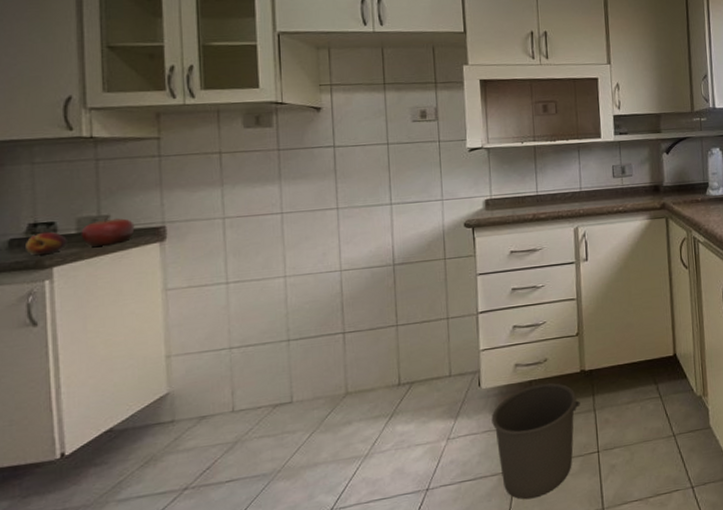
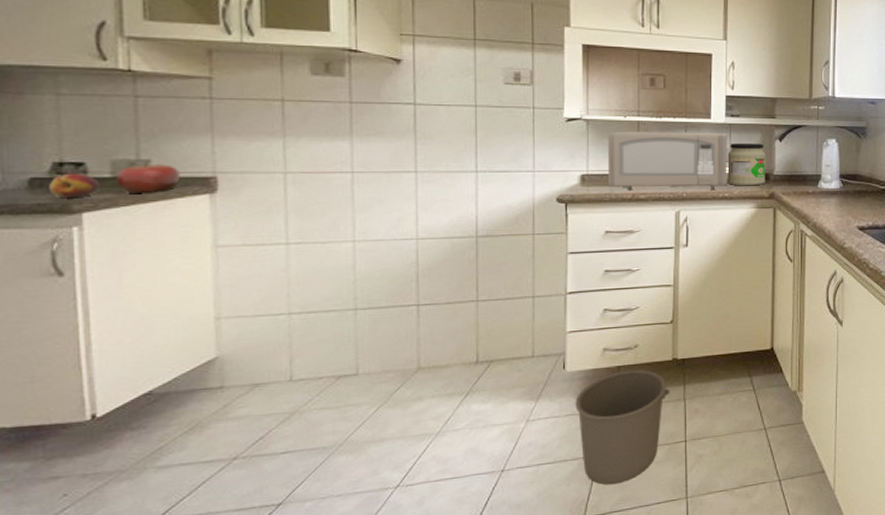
microwave: none [507,150,621,212] -> present [607,131,727,191]
jar: none [619,157,656,200] -> present [727,143,766,186]

